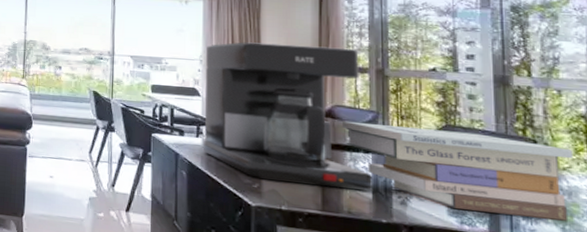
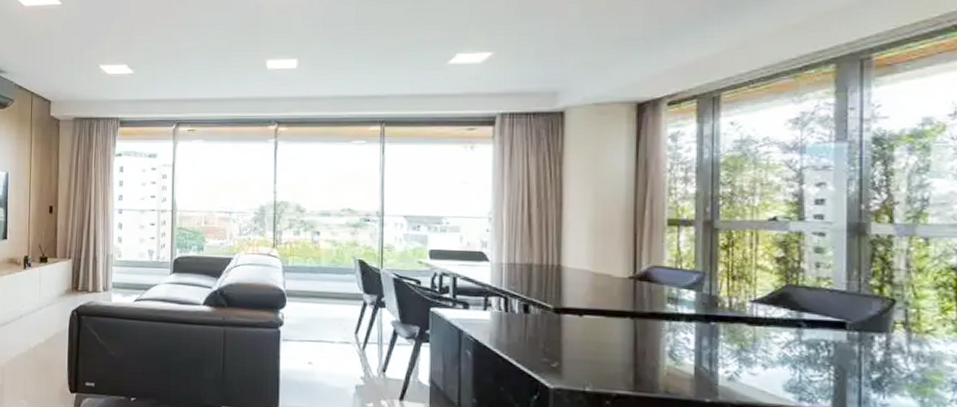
coffee maker: present [204,42,372,191] -> none [493,194,695,365]
books: present [341,120,574,221] -> none [659,284,940,393]

